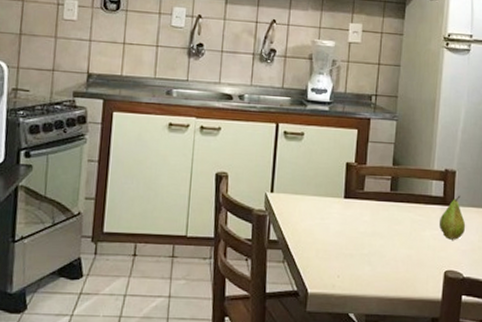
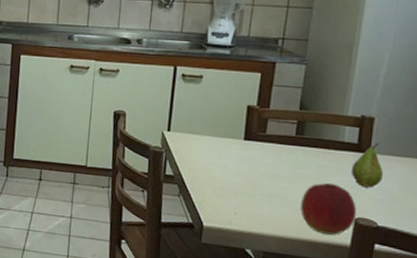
apple: none [397,237,446,290] -> present [300,182,357,235]

